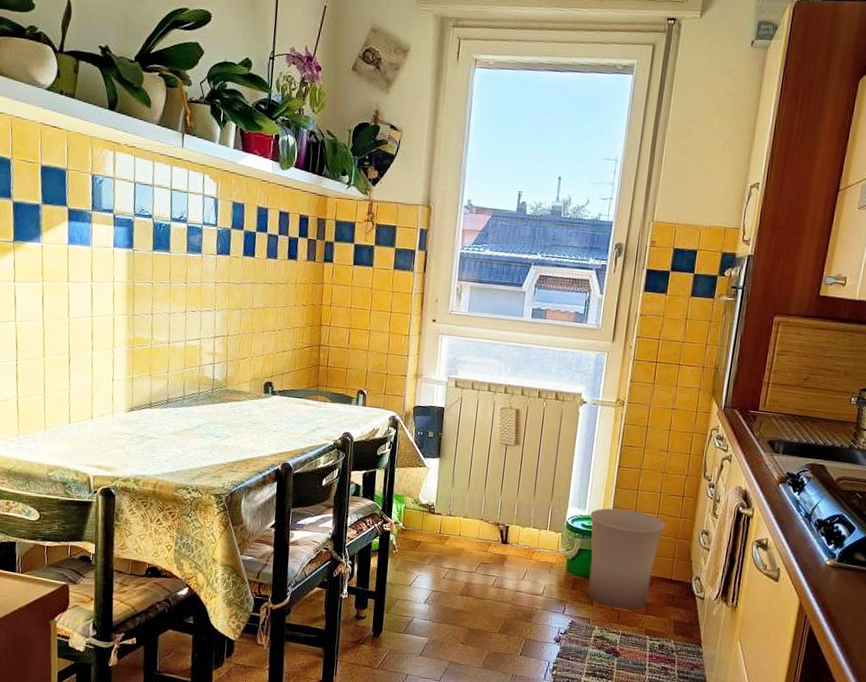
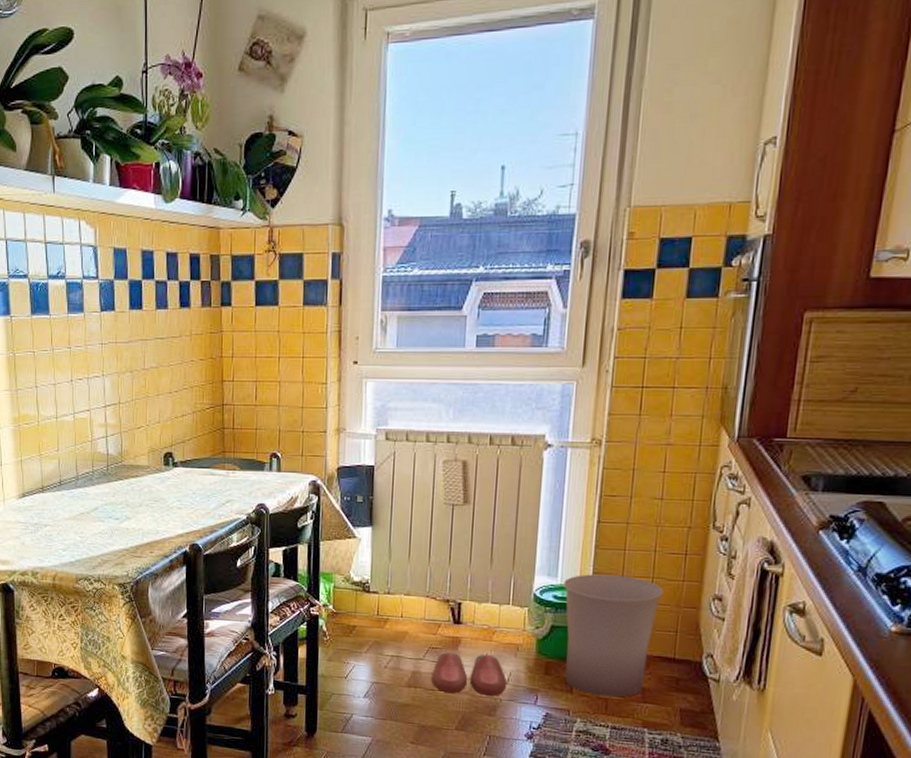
slippers: none [481,567,542,606] -> present [432,652,506,696]

